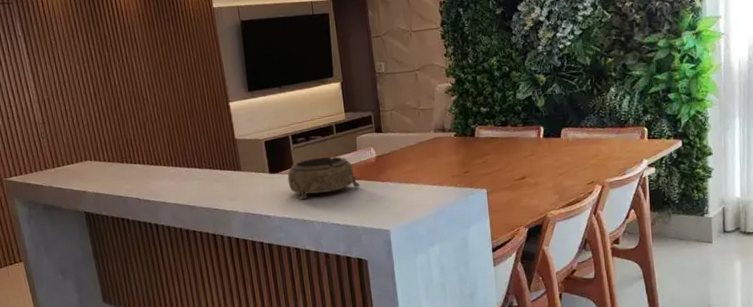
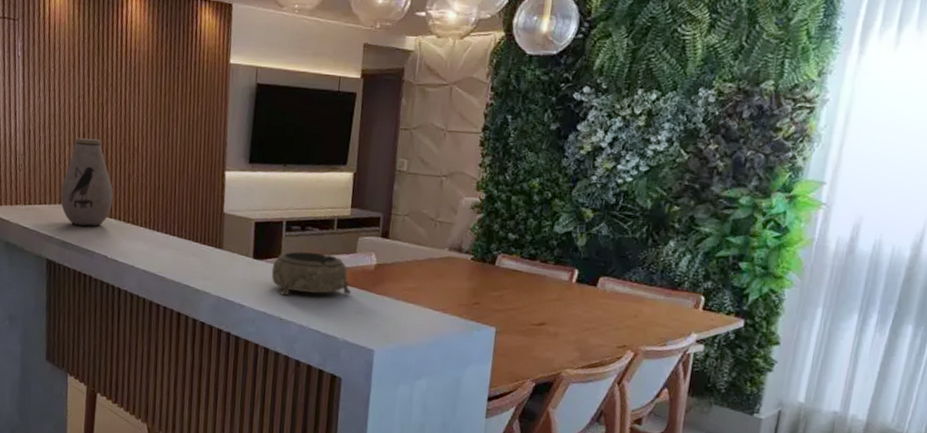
vase: none [84,96,135,177] -> present [60,138,113,227]

